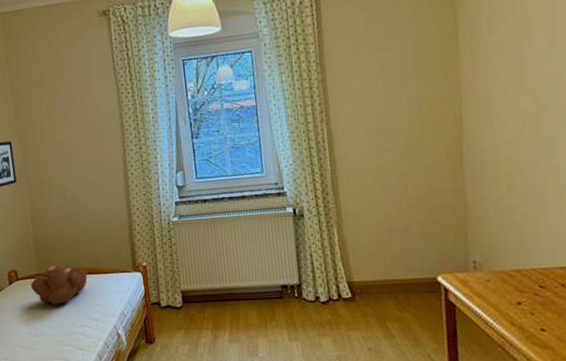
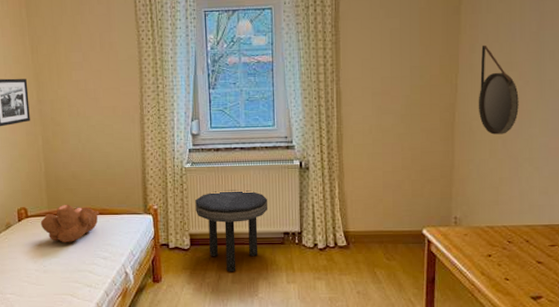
side table: none [185,242,263,331] -> present [195,190,268,272]
home mirror: none [486,69,537,167] -> present [478,45,519,135]

